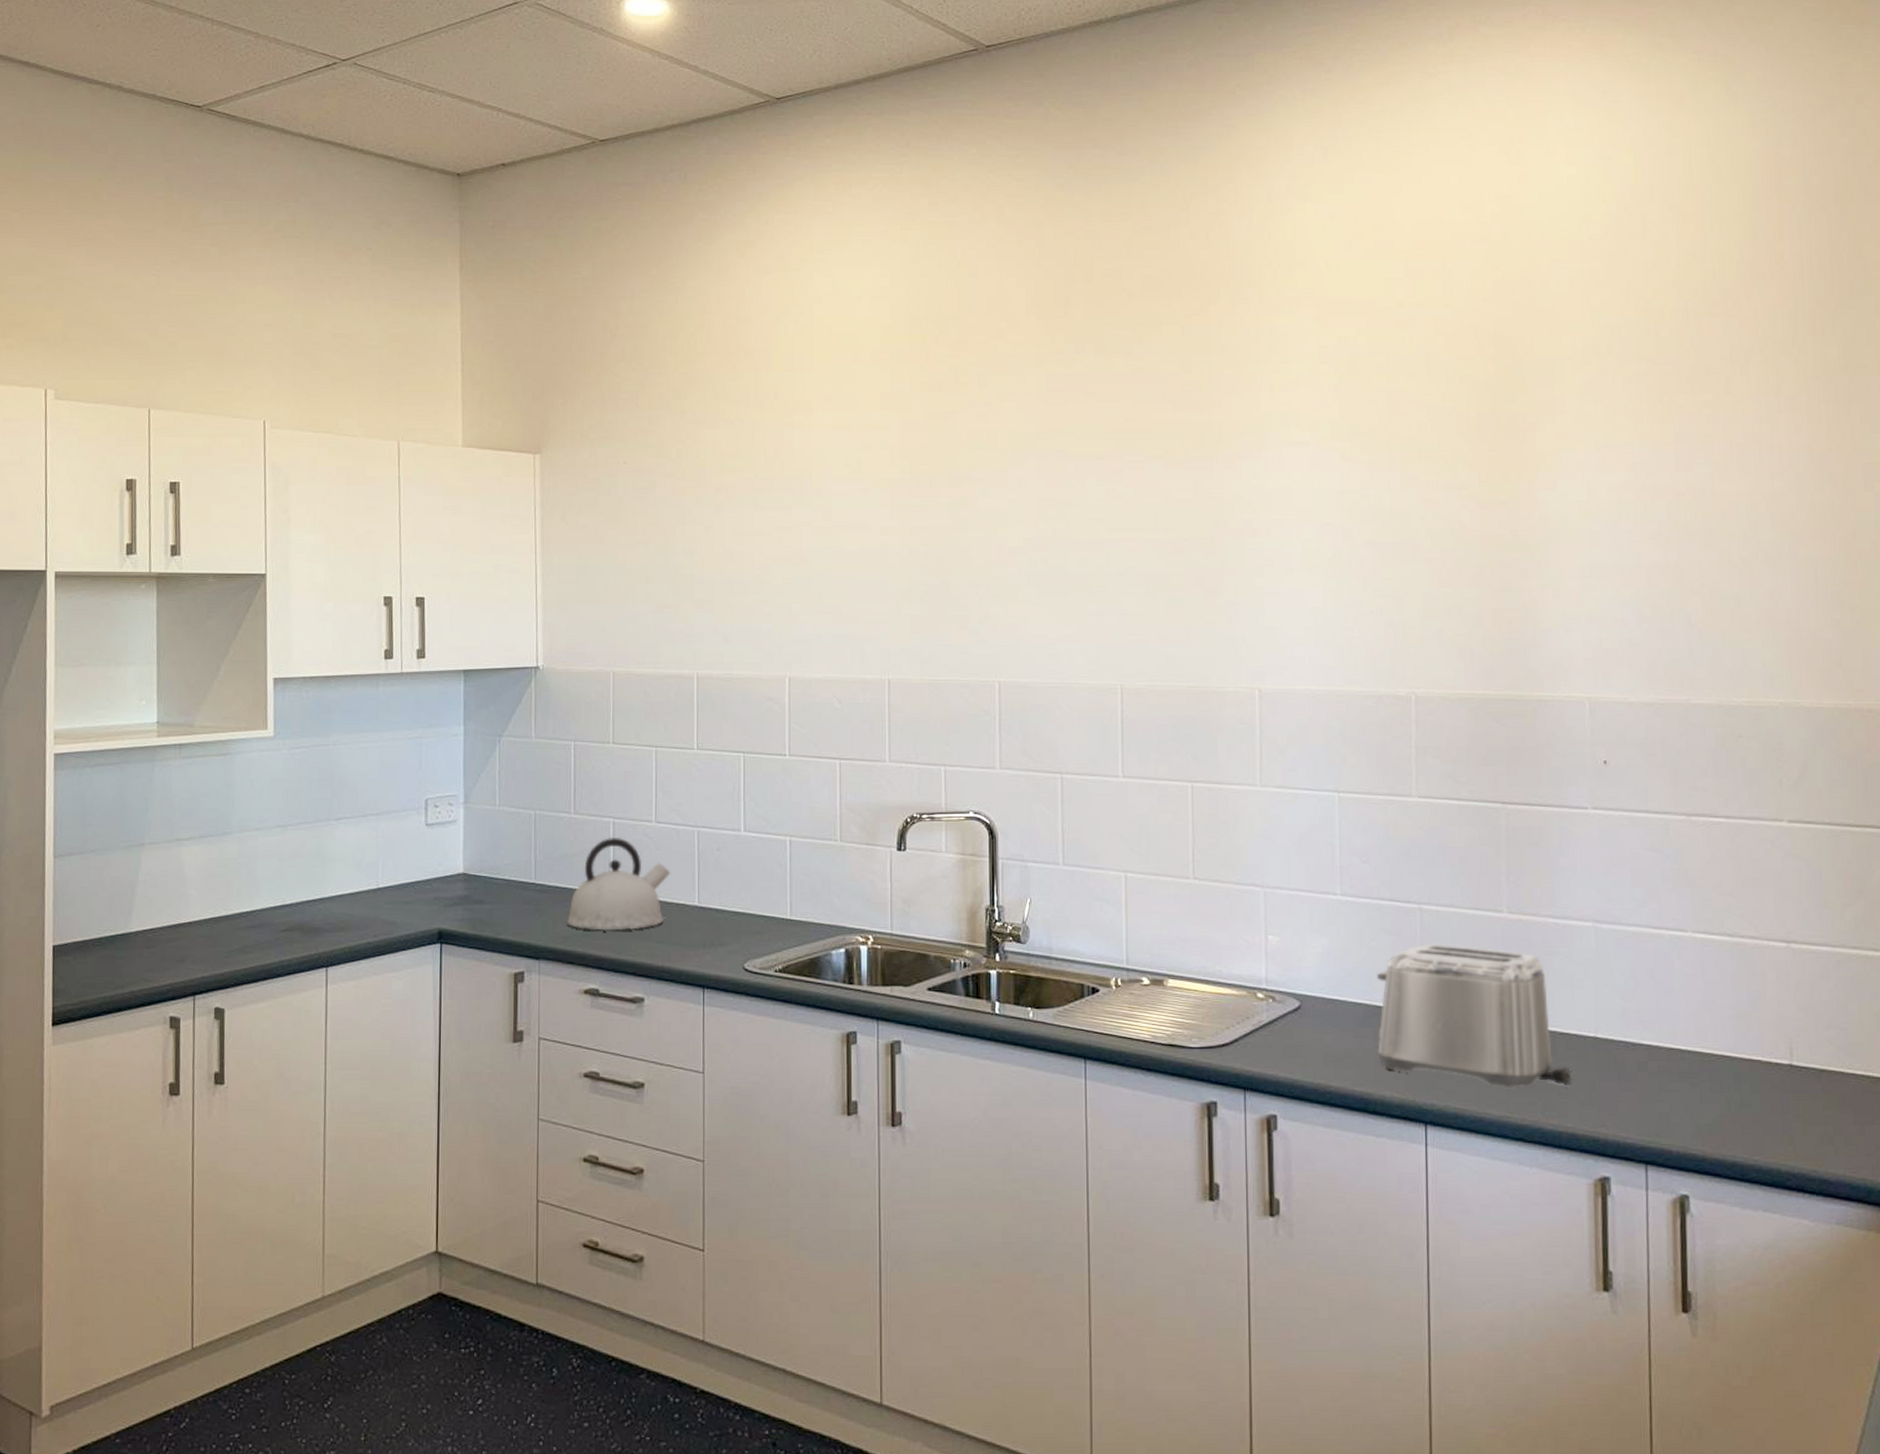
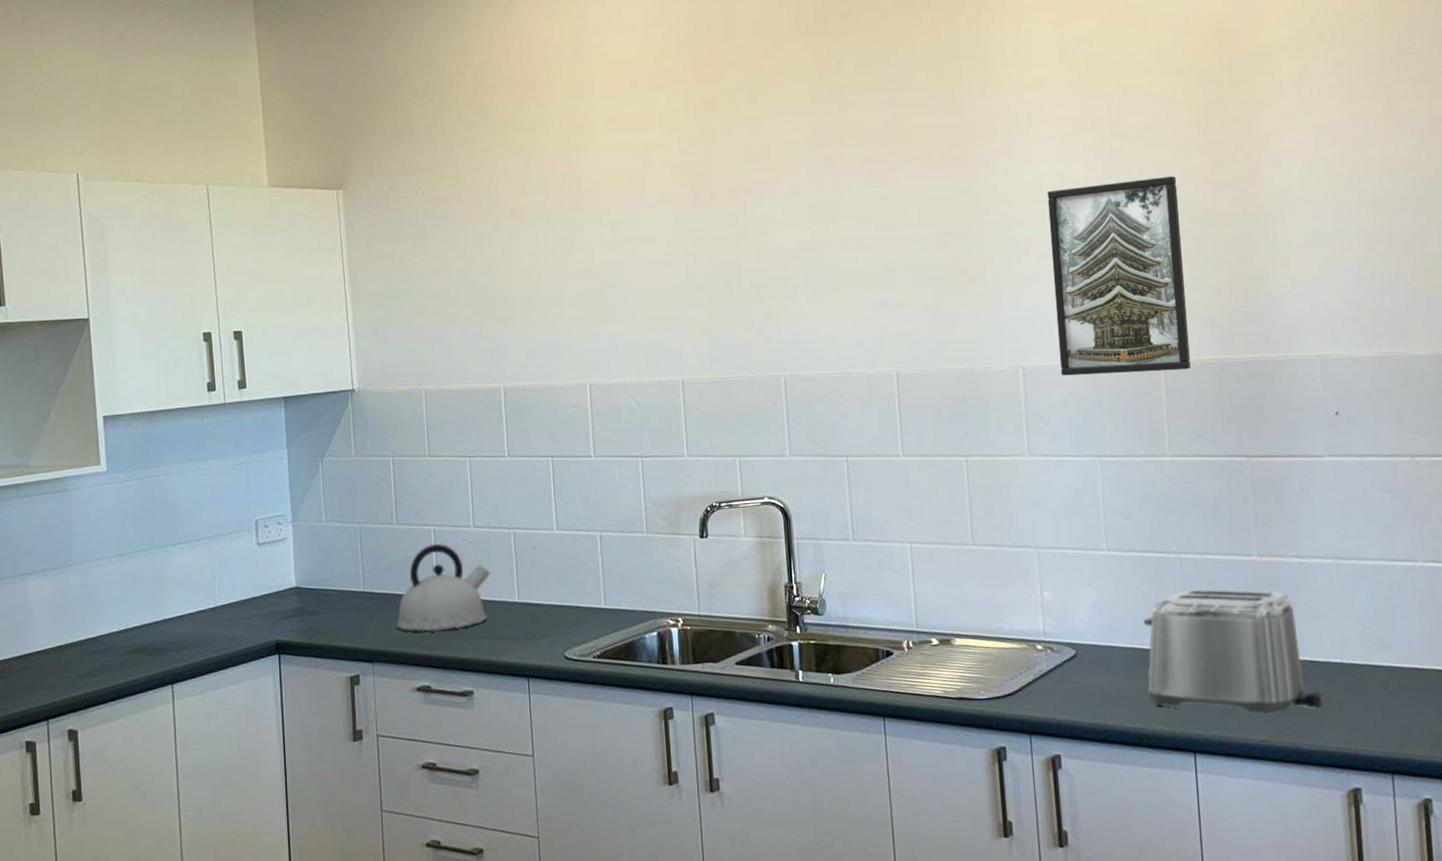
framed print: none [1297,491,1445,704] -> present [1047,175,1191,376]

